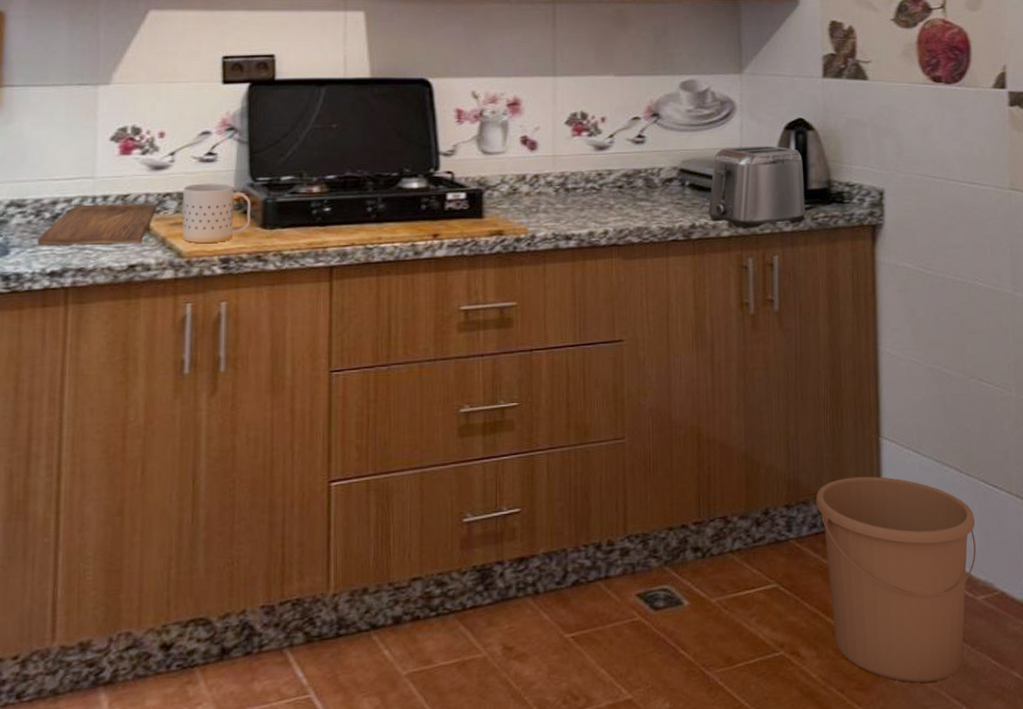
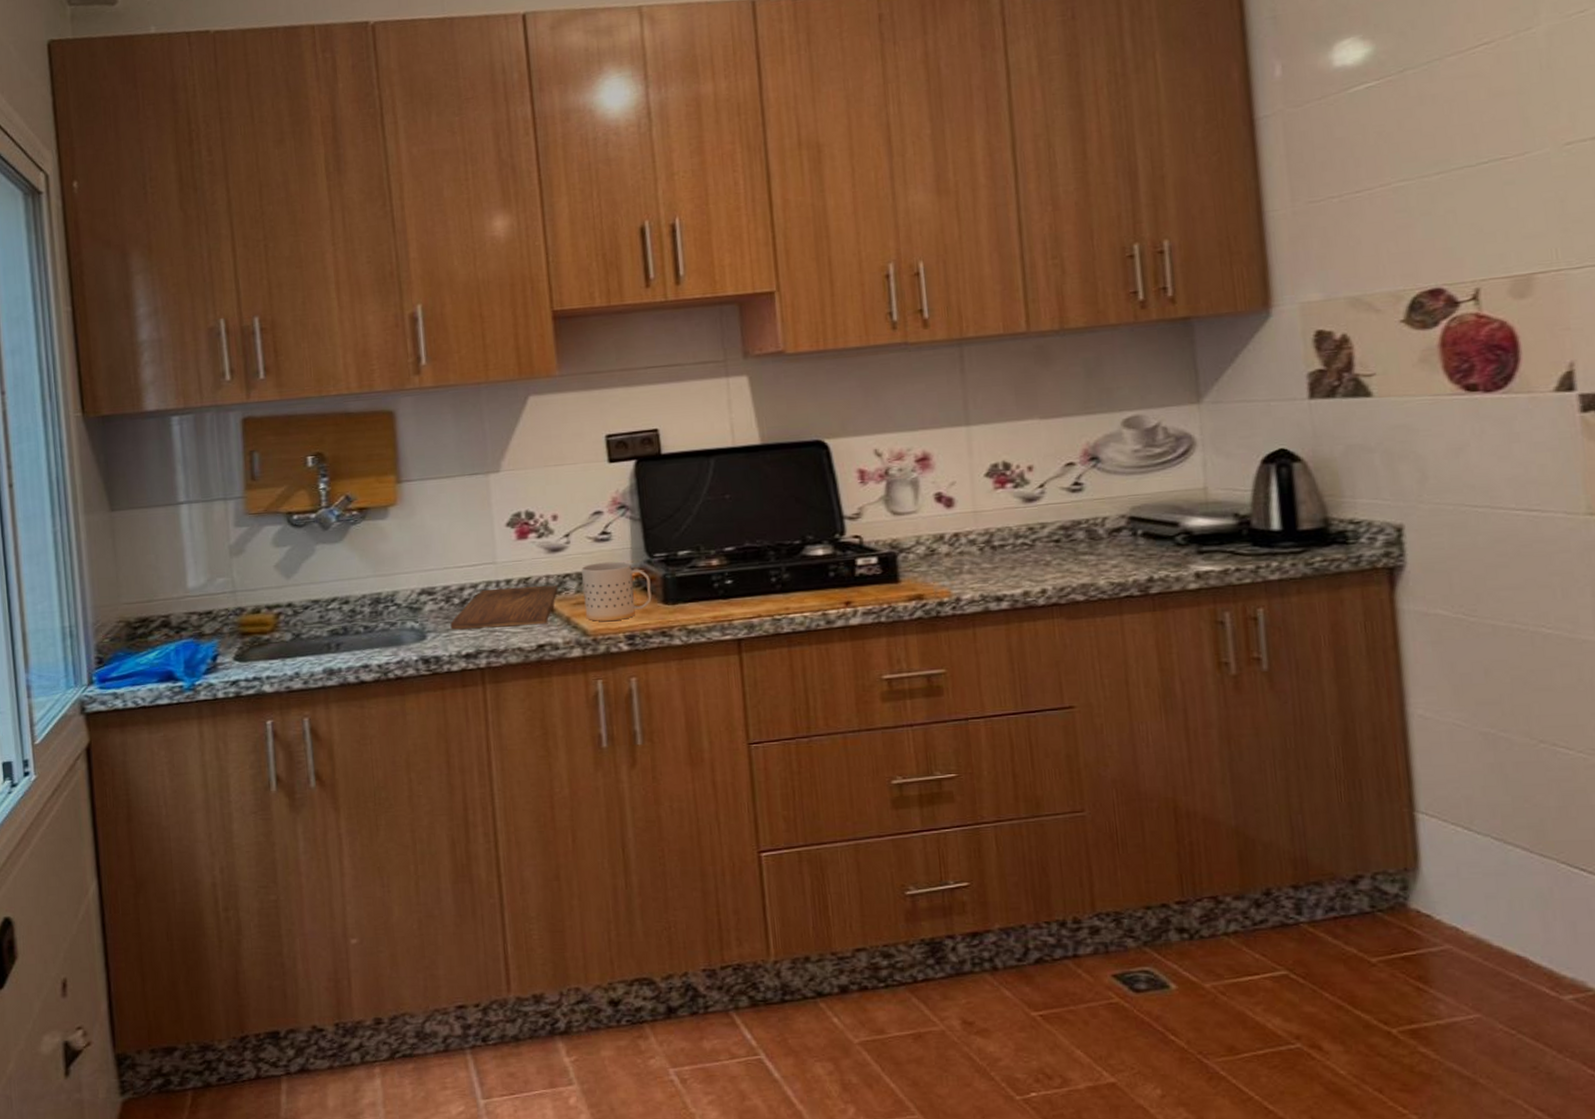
toaster: present [709,145,806,230] -> none [1169,482,1297,581]
bucket: present [815,476,976,683] -> none [1331,855,1559,1088]

